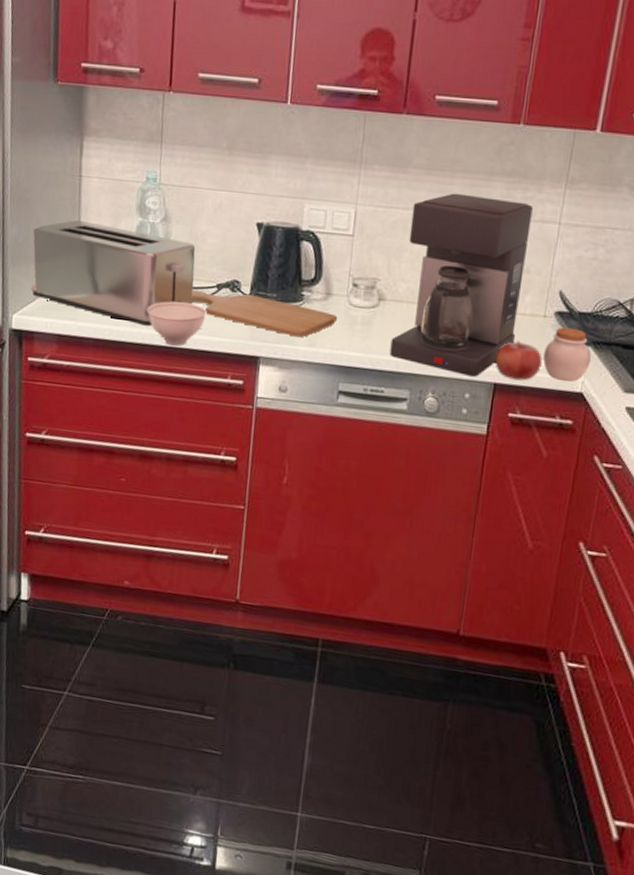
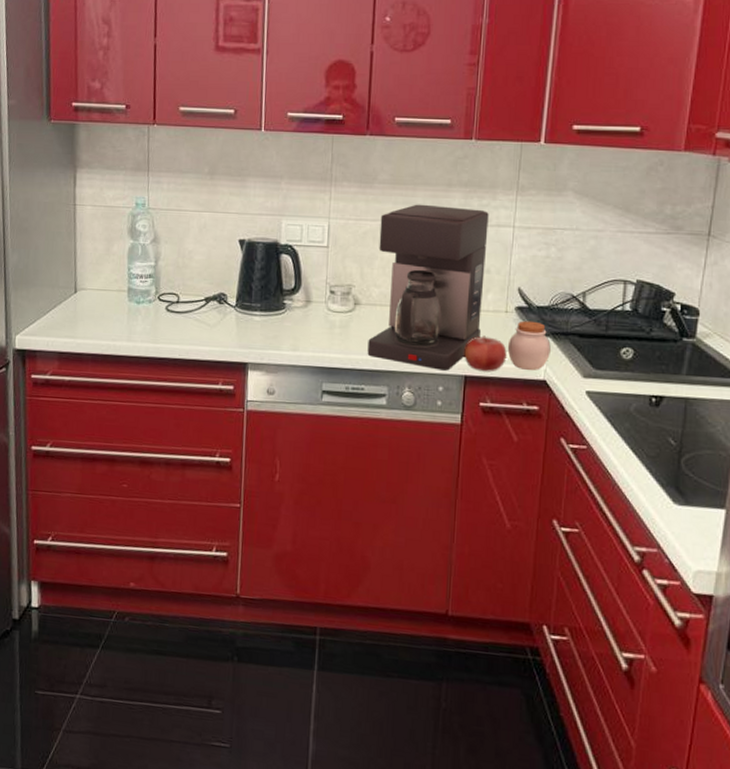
toaster: present [30,220,196,327] -> none [31,245,184,341]
bowl: present [146,301,207,347] -> none [141,315,197,358]
chopping board: present [191,290,338,338] -> none [182,304,318,343]

